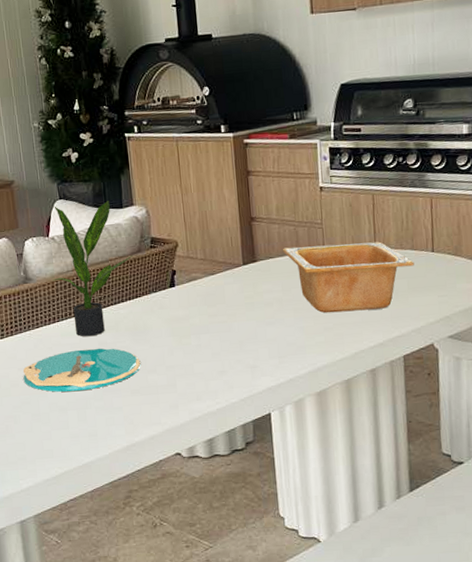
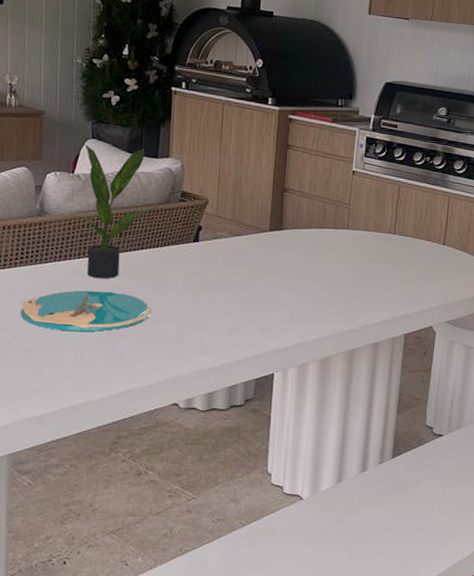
serving bowl: present [282,241,414,313] -> none [309,221,426,289]

